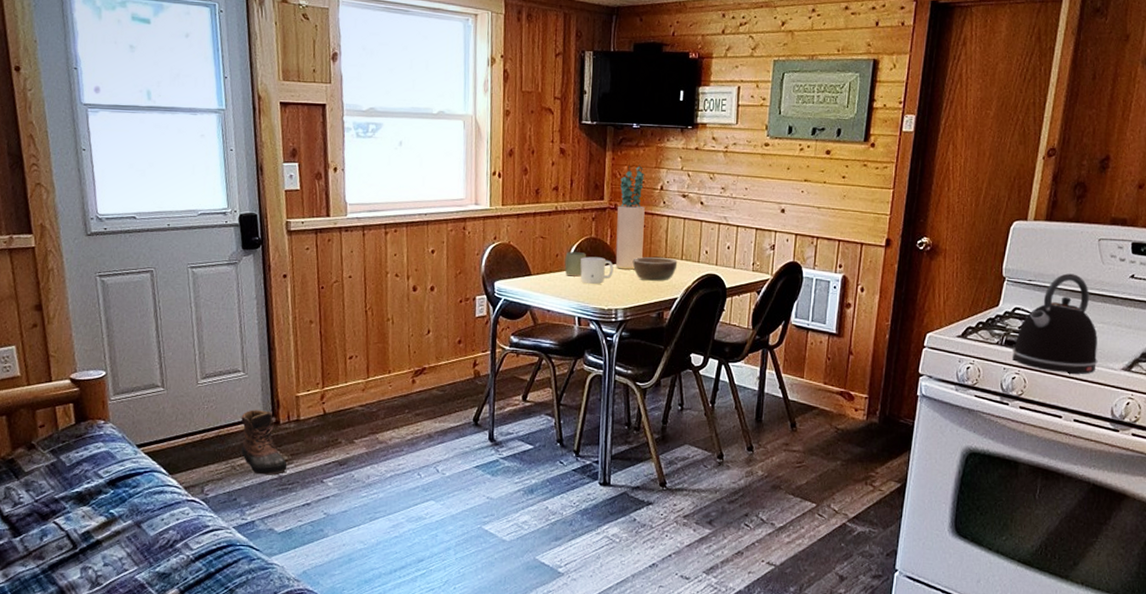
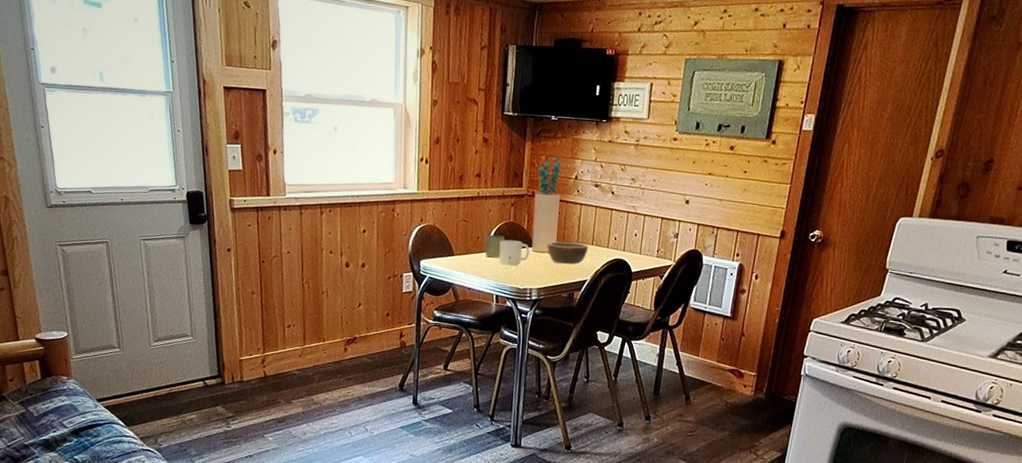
boot: present [241,410,287,476] -> none [190,371,232,430]
kettle: present [1012,273,1098,374] -> none [889,267,969,360]

